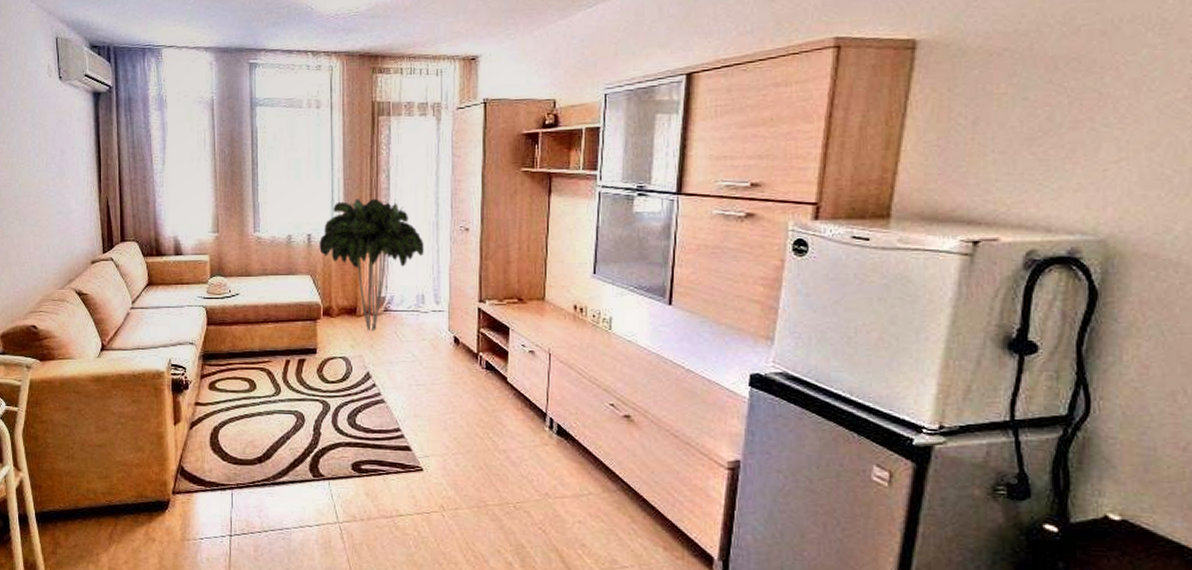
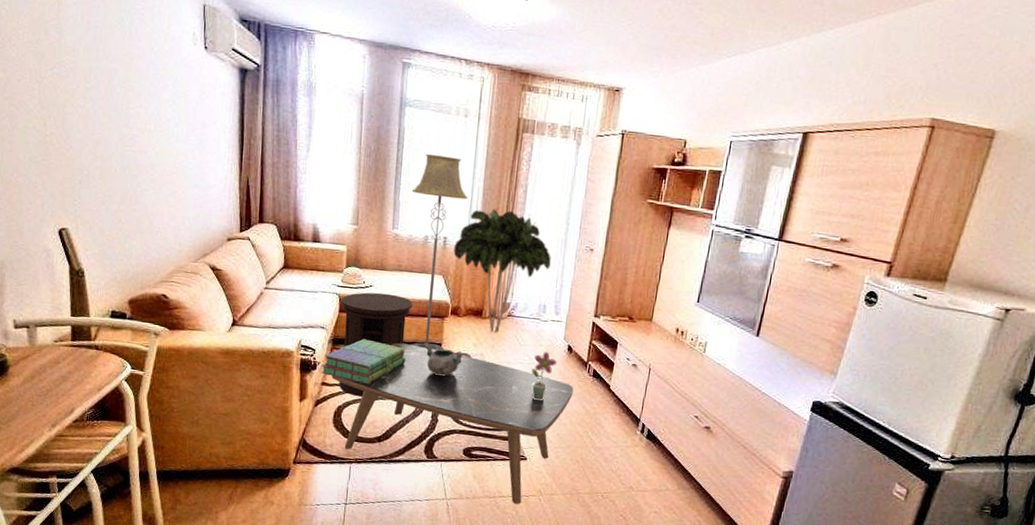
stack of books: none [193,351,281,401] -> present [321,339,406,385]
coffee table: none [204,352,466,523] -> present [331,342,574,504]
side table: none [207,300,282,415] -> present [339,292,413,397]
floor lamp: none [270,150,329,356] -> present [411,154,468,351]
decorative bowl: none [298,350,343,383] -> present [424,343,465,376]
potted flower: none [417,346,443,402] -> present [531,351,557,401]

